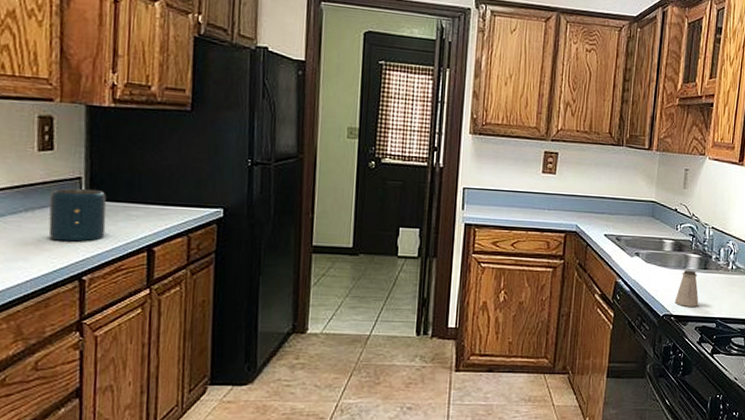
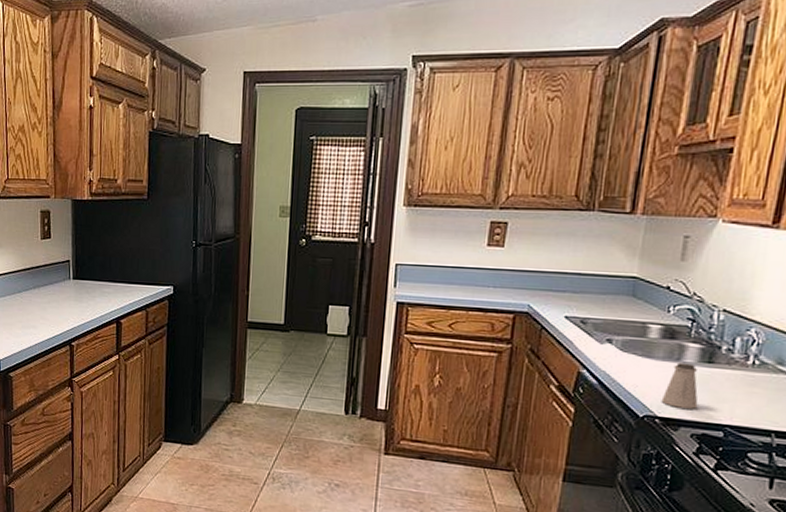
speaker: present [48,188,107,242] -> none [49,269,87,314]

